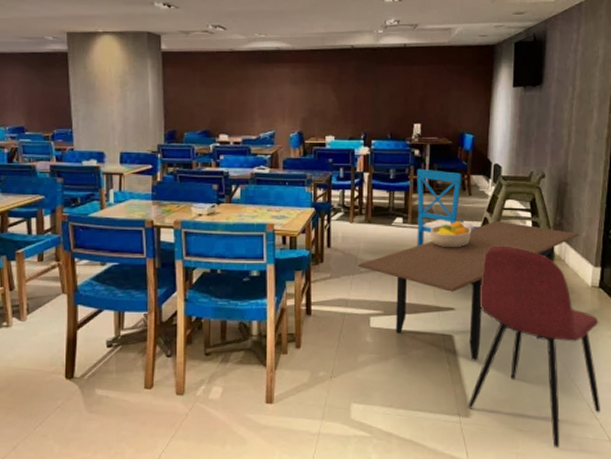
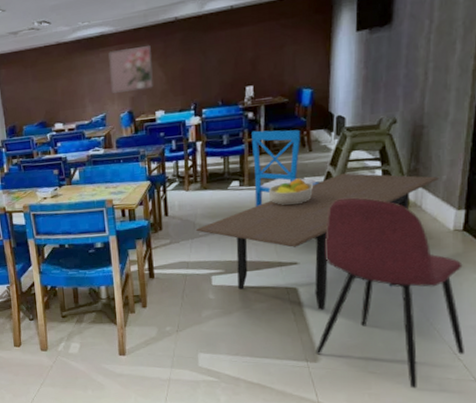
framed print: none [283,68,326,112] -> present [108,46,153,93]

